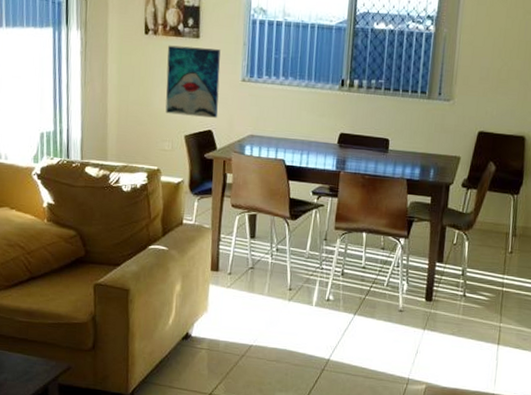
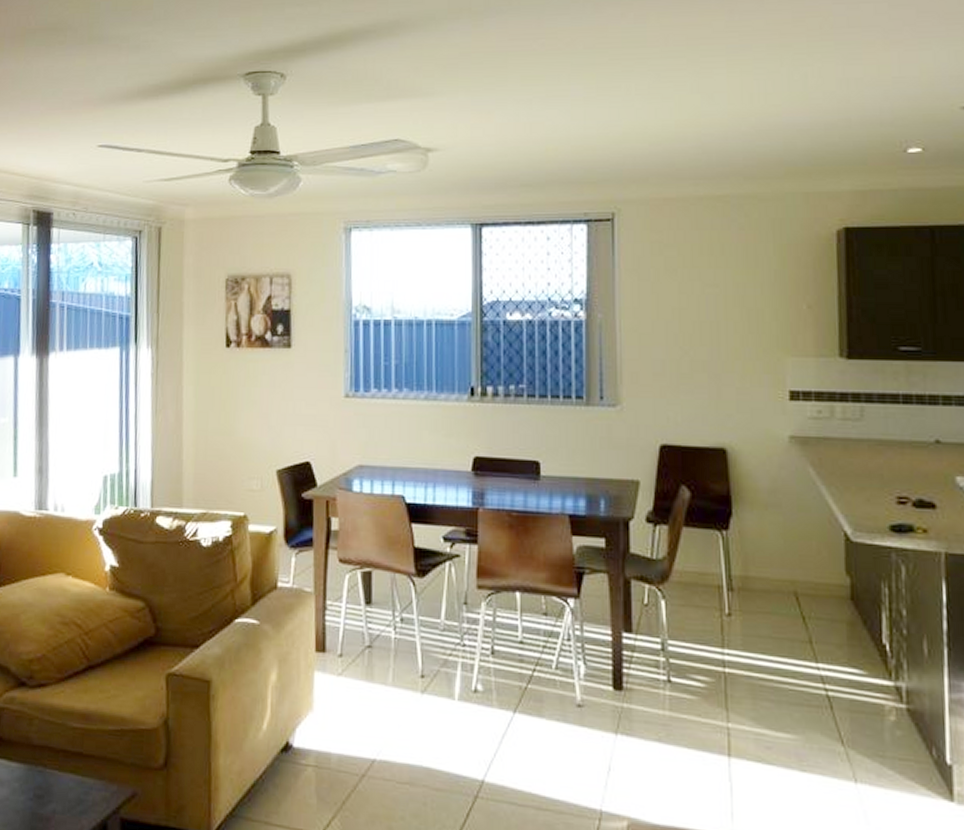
wall art: present [165,45,221,118] -> none [252,358,318,446]

